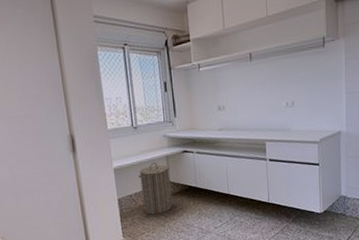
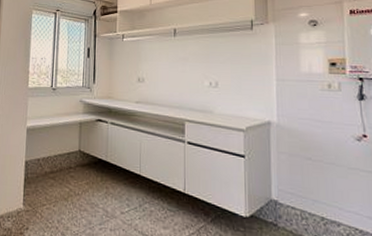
laundry hamper: present [139,163,173,215] -> none [49,128,81,185]

